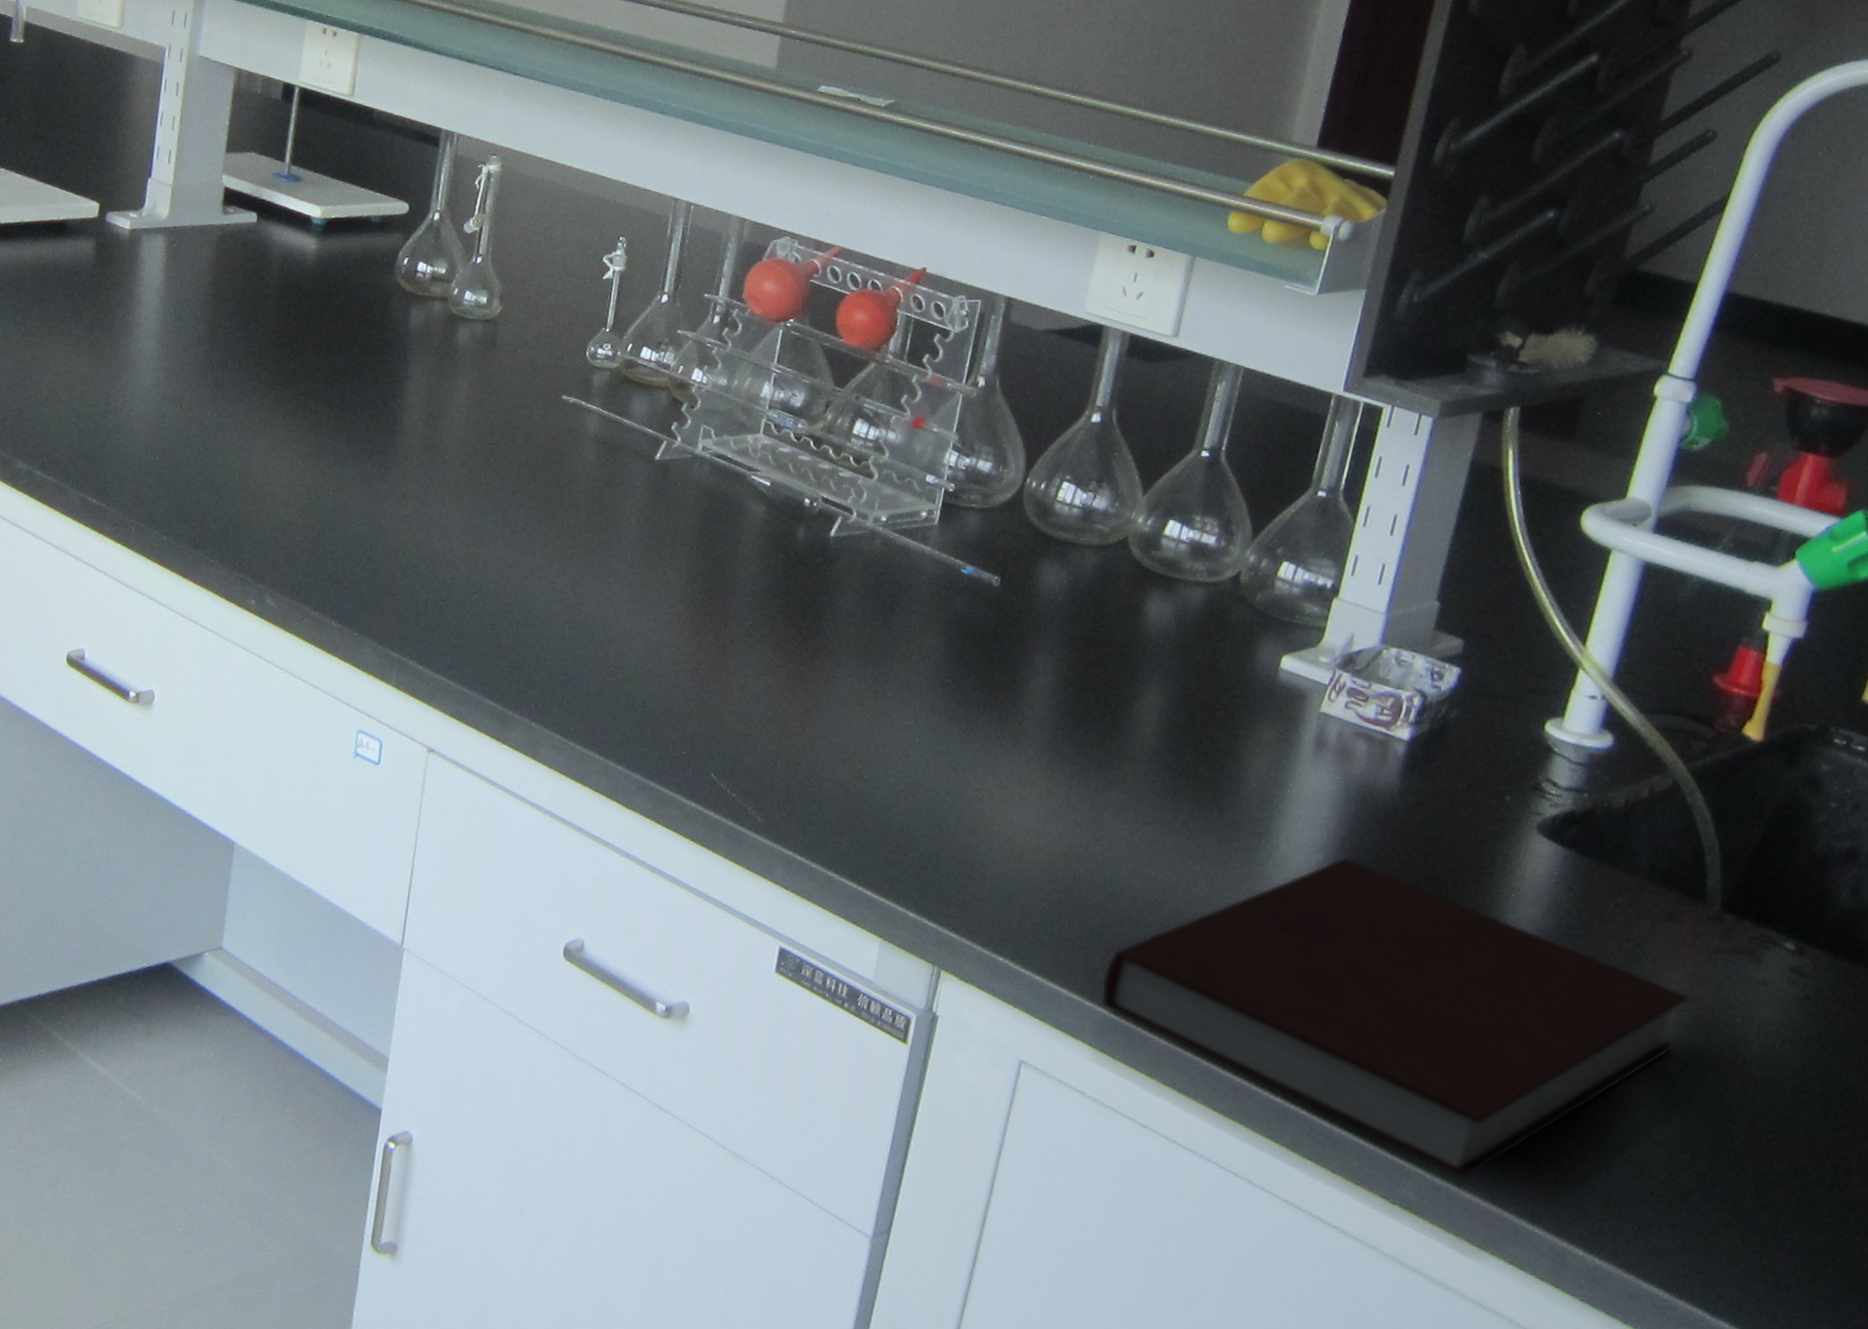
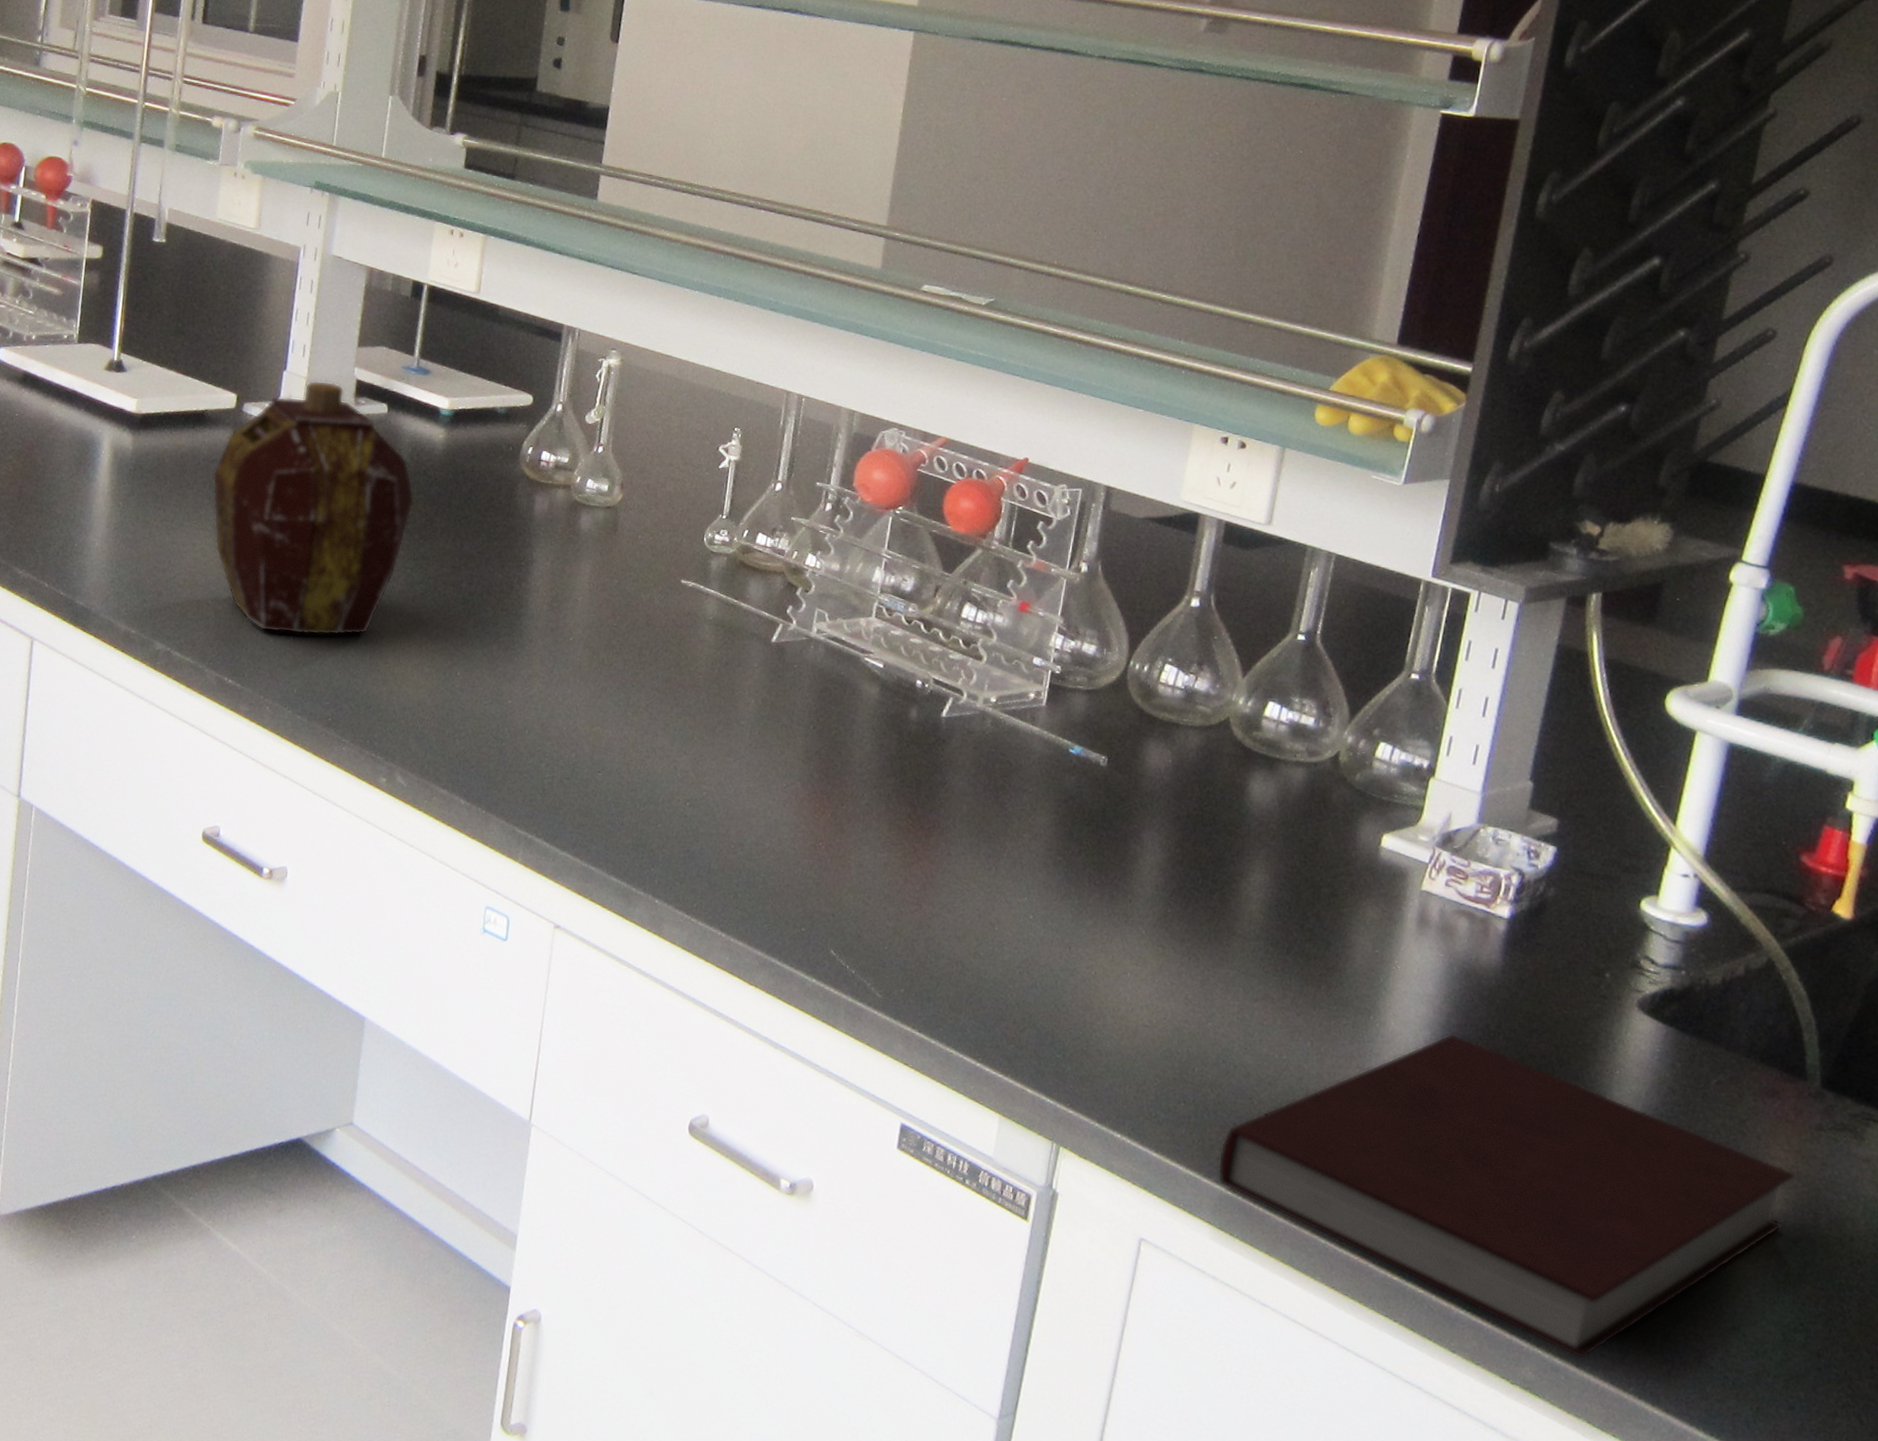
flask: none [74,188,286,454] -> present [212,380,415,636]

